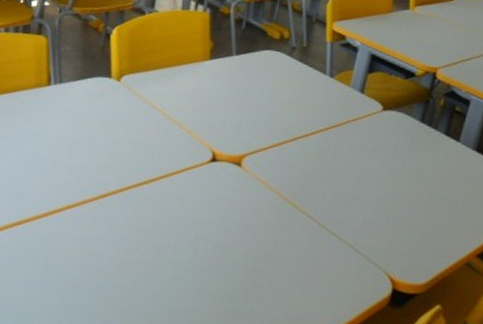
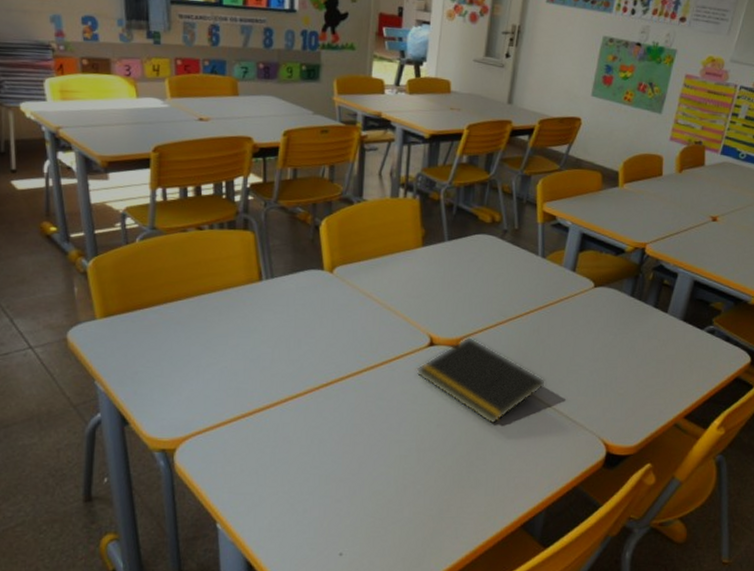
notepad: none [196,154,331,249] -> present [416,336,546,424]

